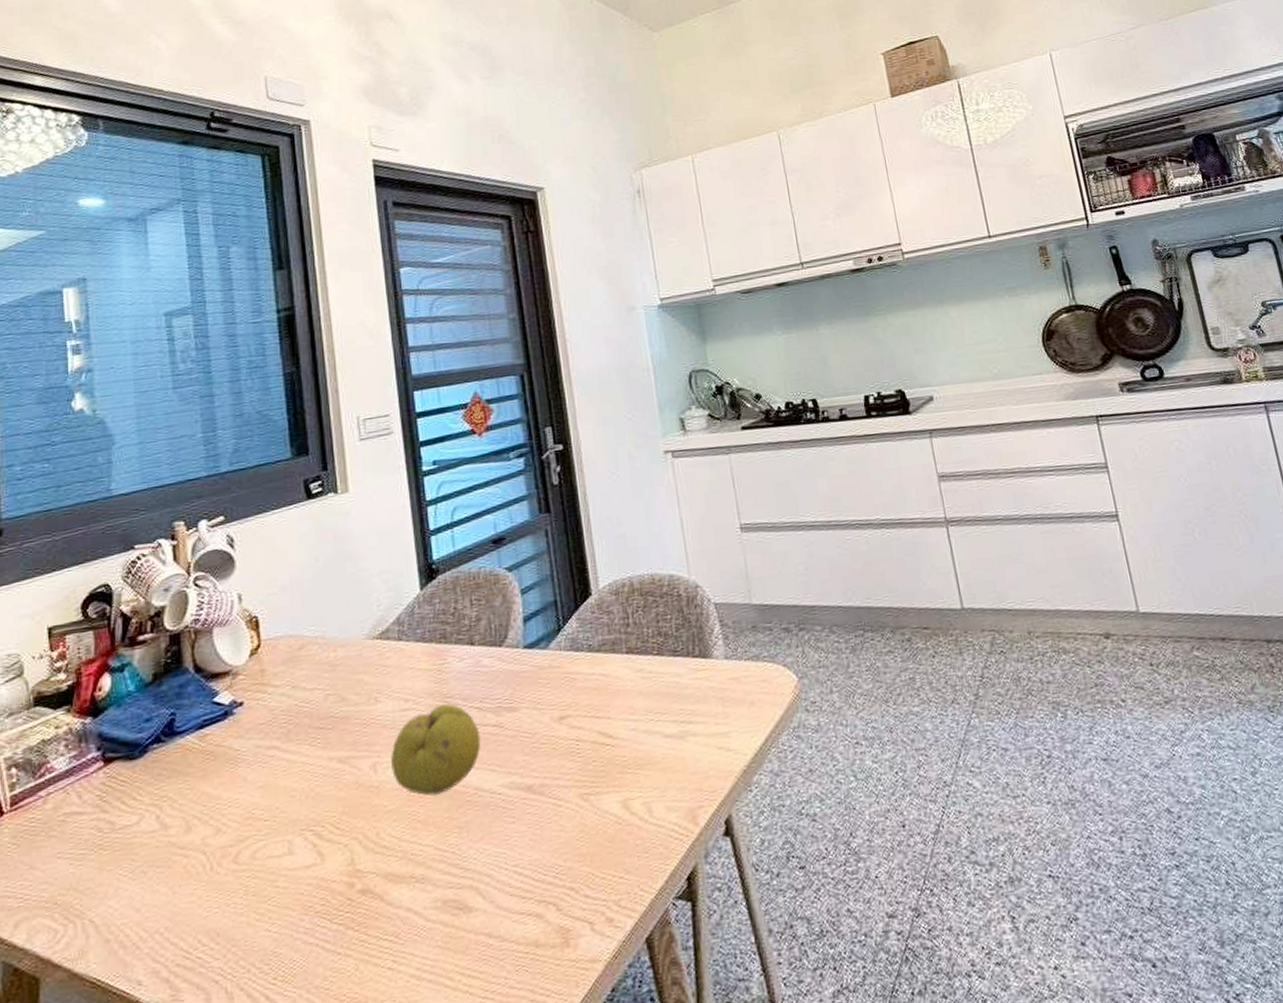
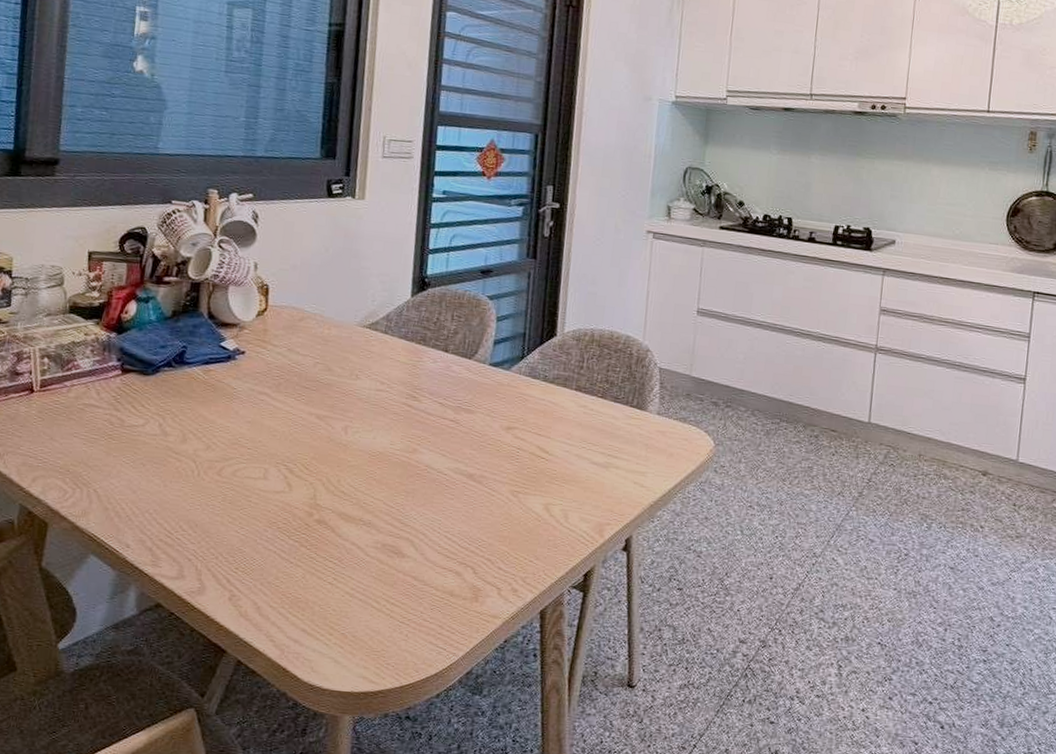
fruit: present [391,703,481,796] -> none [359,393,439,463]

